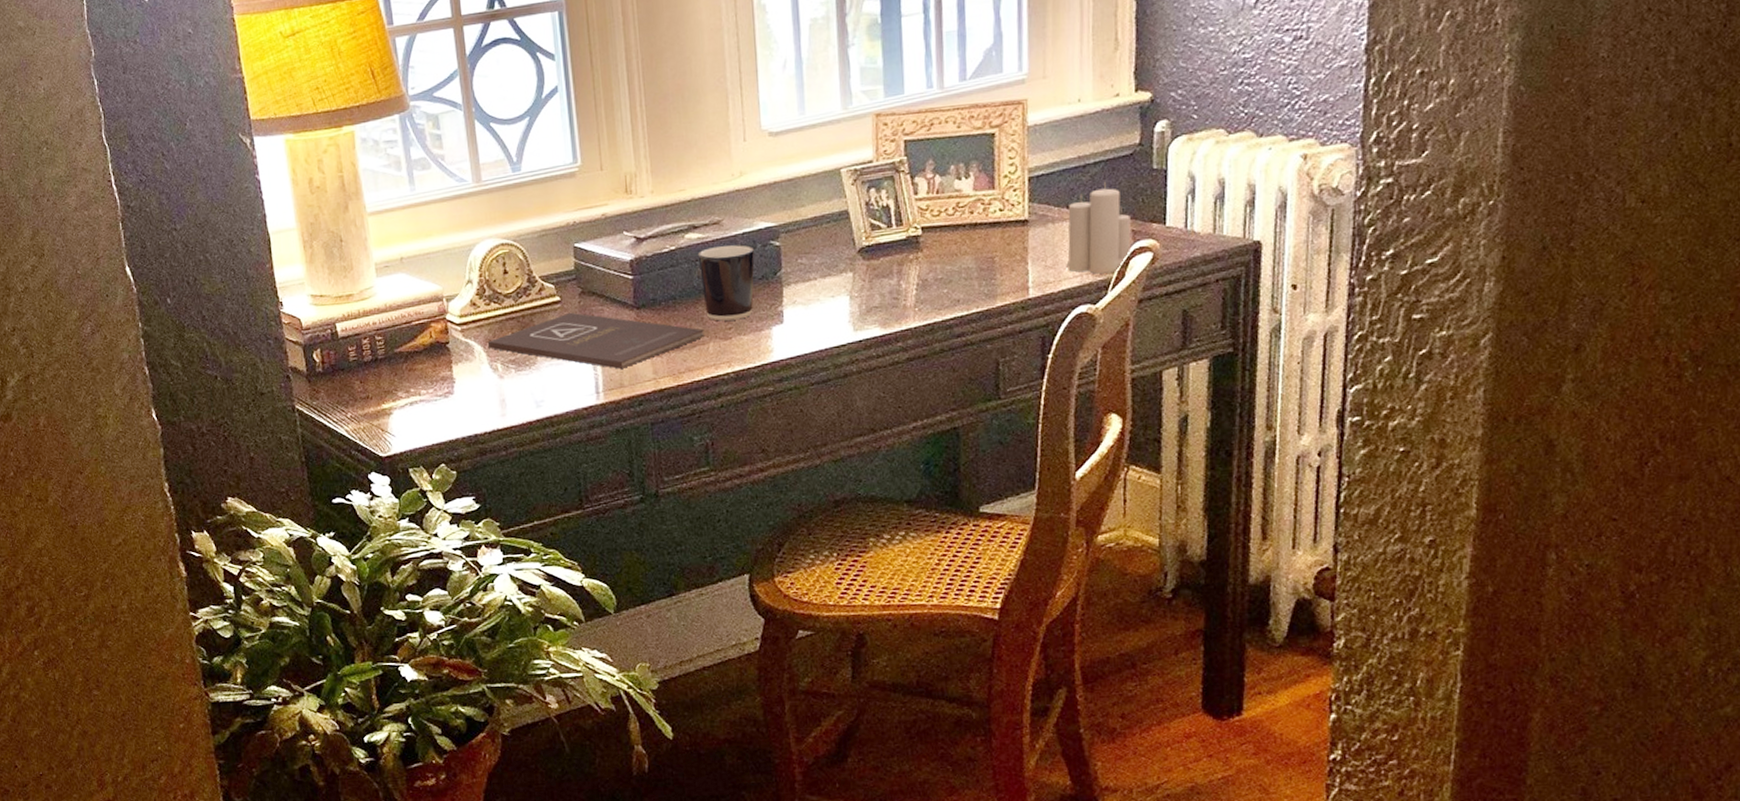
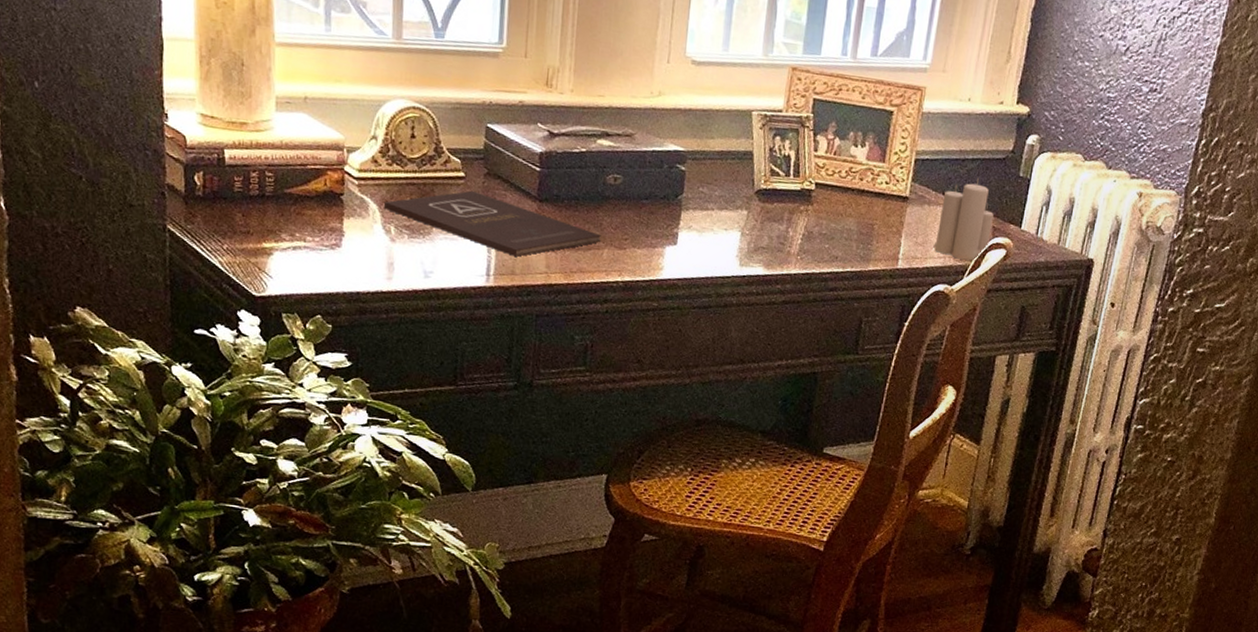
mug: present [697,244,755,321] -> none [605,157,660,233]

